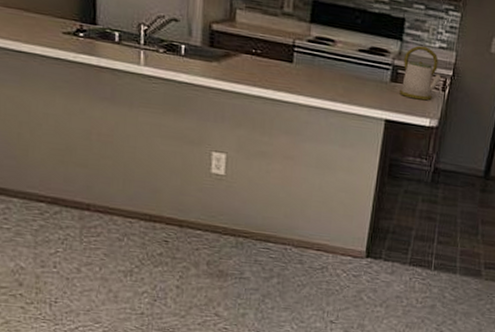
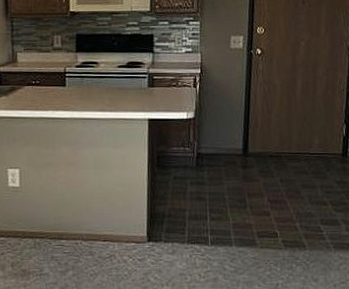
kettle: present [399,45,442,101] -> none [157,54,192,98]

